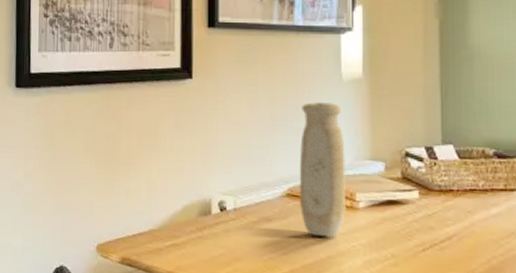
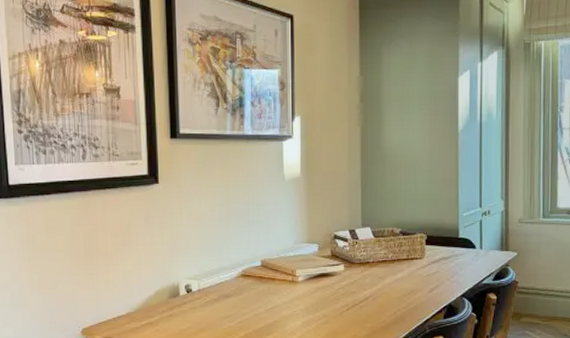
vase: present [299,102,346,238] -> none [250,199,288,307]

